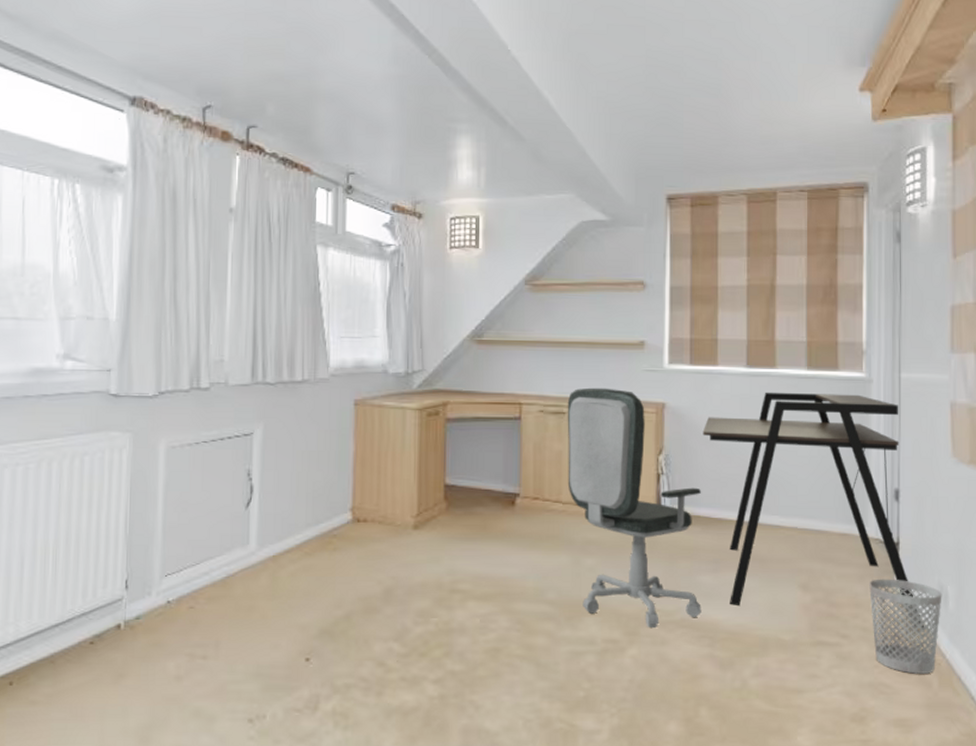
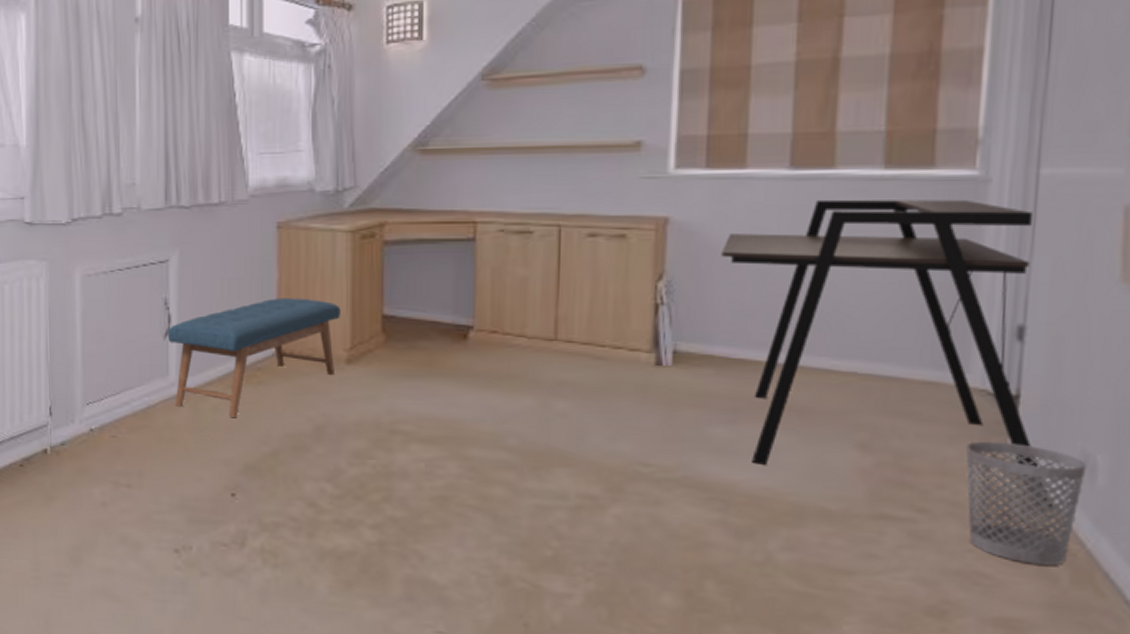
bench: none [249,469,409,583] -> present [167,298,341,417]
office chair: present [567,387,701,629] -> none [534,200,716,486]

